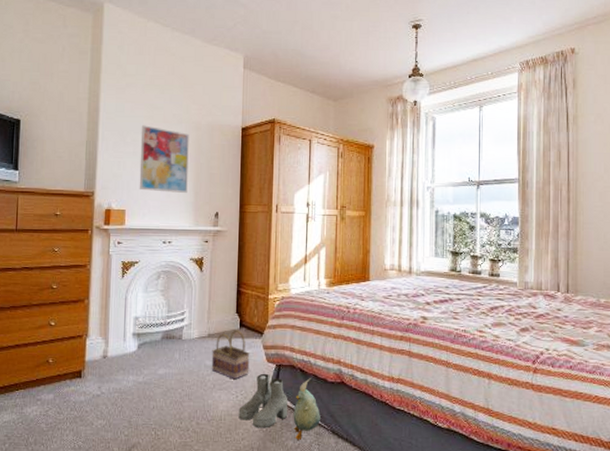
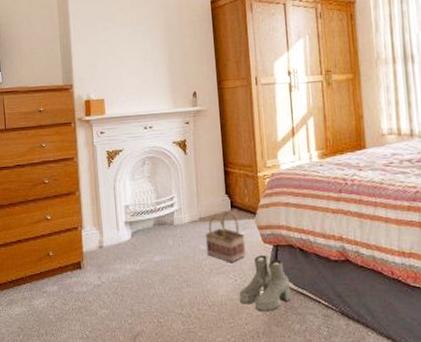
wall art: present [139,125,189,194] -> none [110,11,163,78]
plush toy: present [293,378,321,441] -> none [297,257,327,324]

